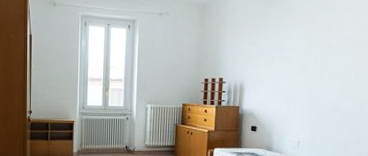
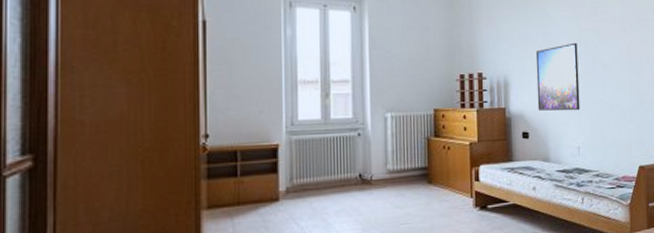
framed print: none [266,56,308,112] -> present [535,42,580,111]

